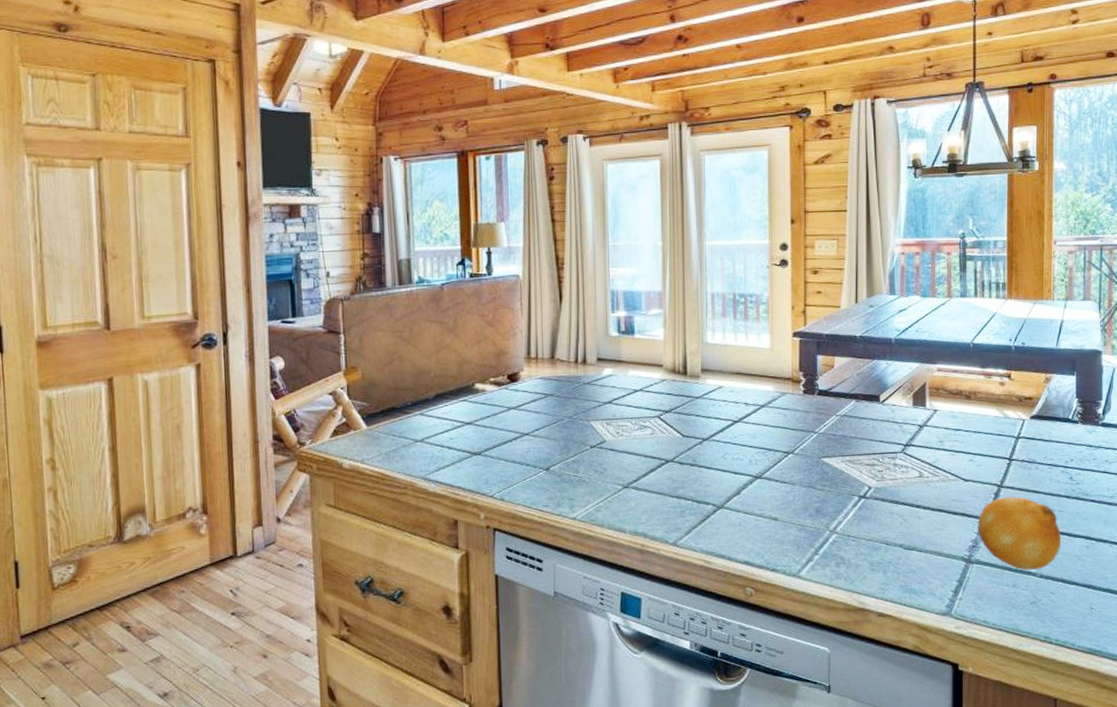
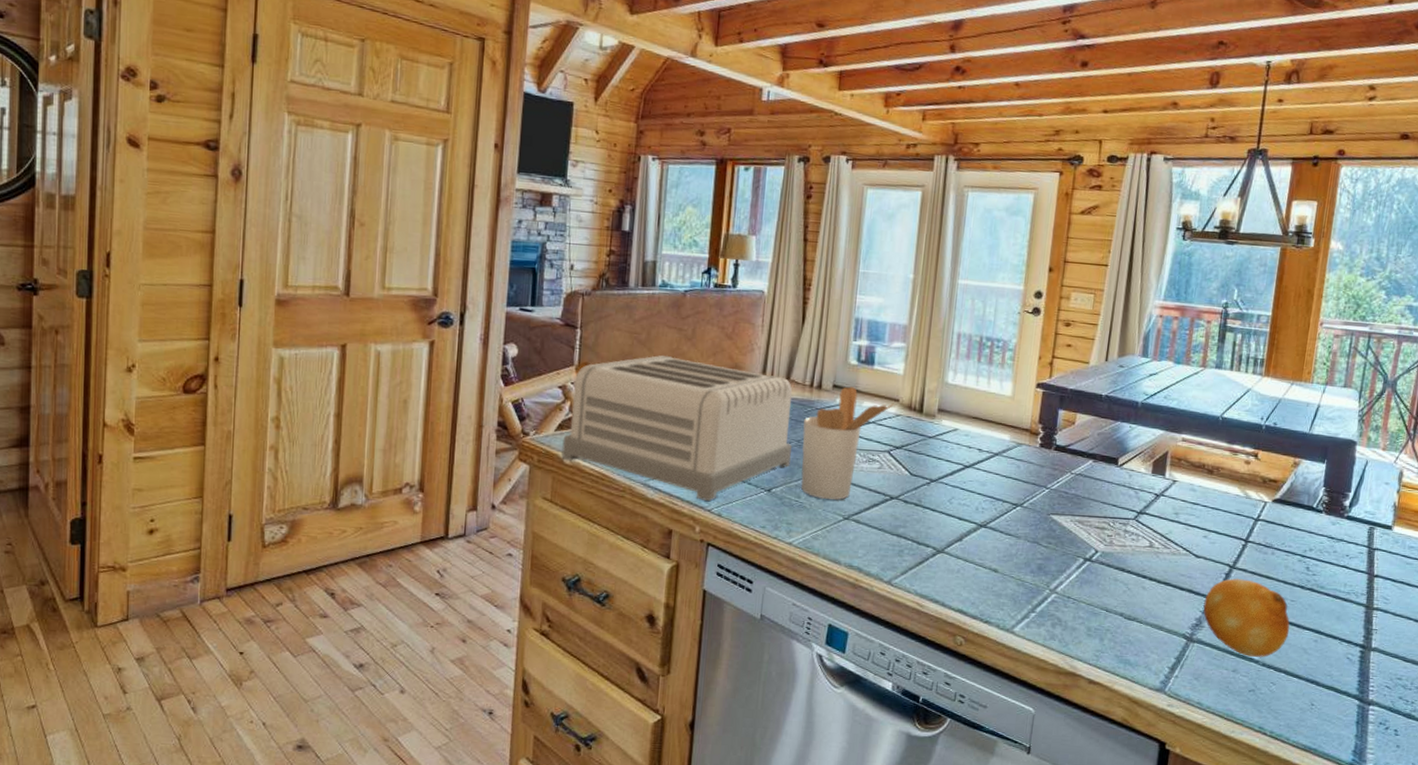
toaster: none [339,349,565,487] -> present [561,355,793,501]
utensil holder: none [573,358,658,471] -> present [801,387,894,500]

